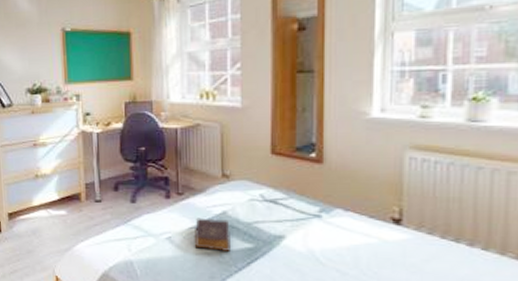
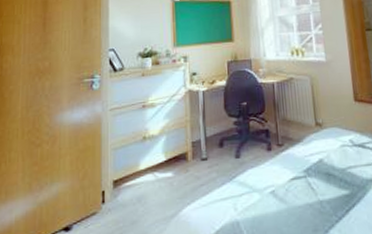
book: present [194,217,230,253] -> none [295,167,330,202]

